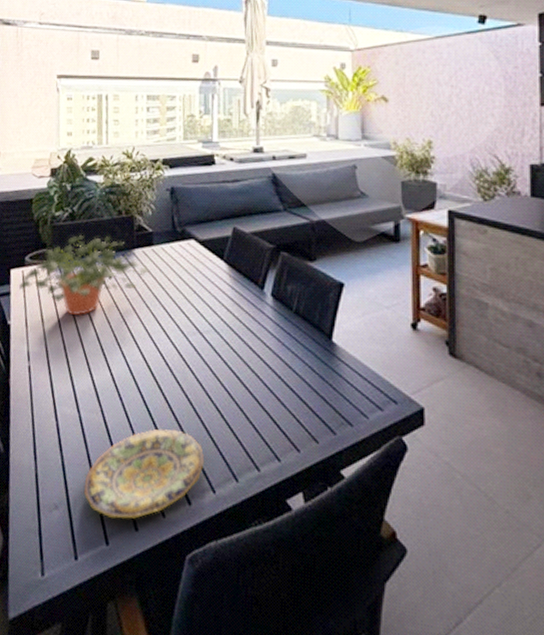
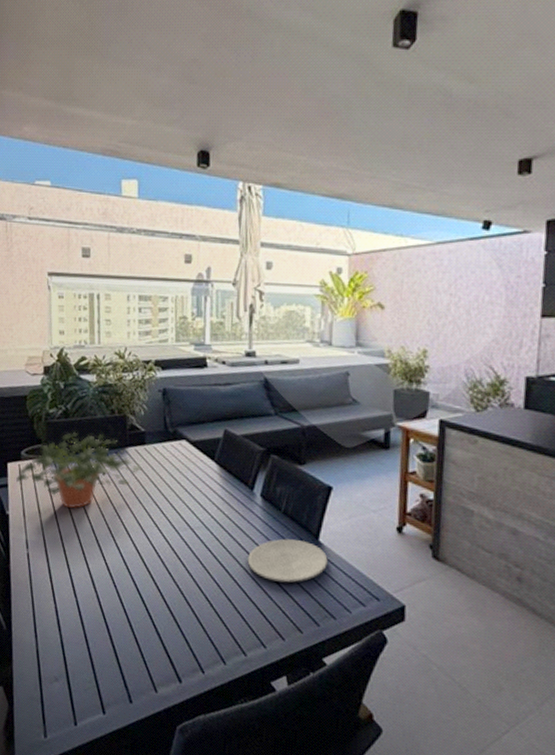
plate: present [83,429,205,519] -> none [81,614,195,693]
plate: none [259,340,342,388] -> present [247,538,328,583]

